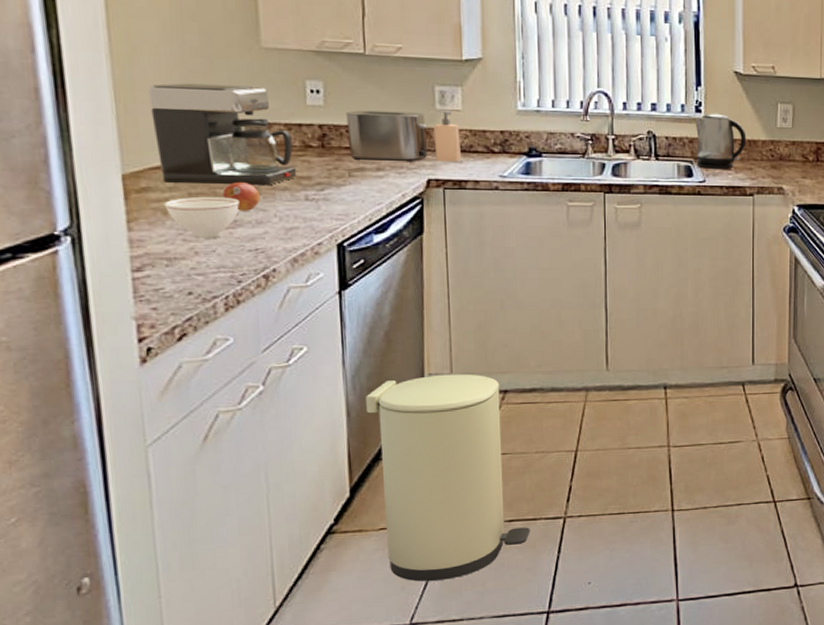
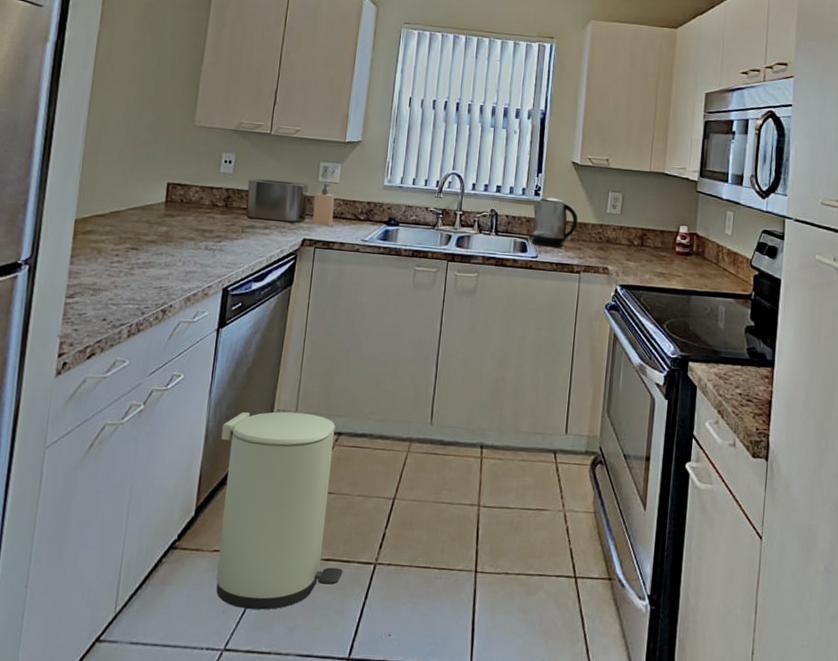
coffee maker: present [147,83,297,186] -> none [103,150,204,236]
bowl: present [164,196,240,239] -> none [100,240,155,276]
fruit: present [222,181,261,211] -> none [144,230,172,255]

